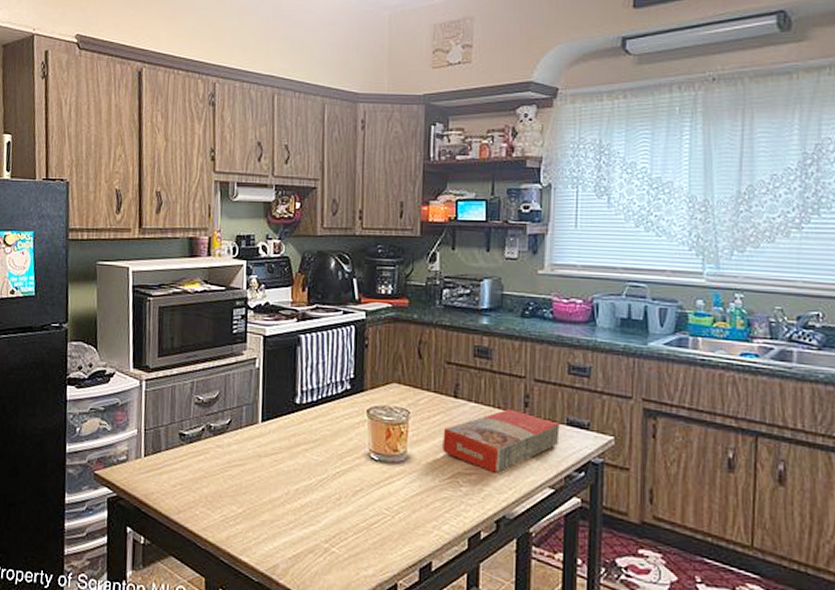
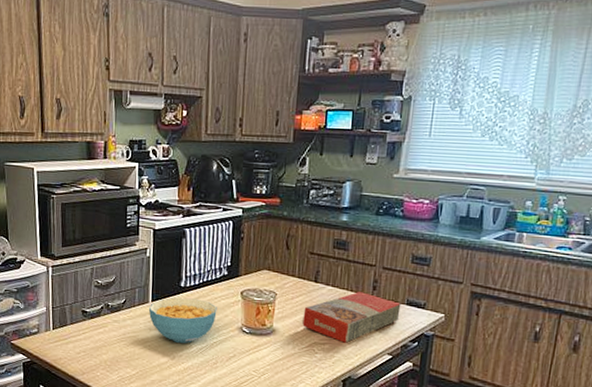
cereal bowl: none [257,416,339,475] -> present [148,297,217,344]

